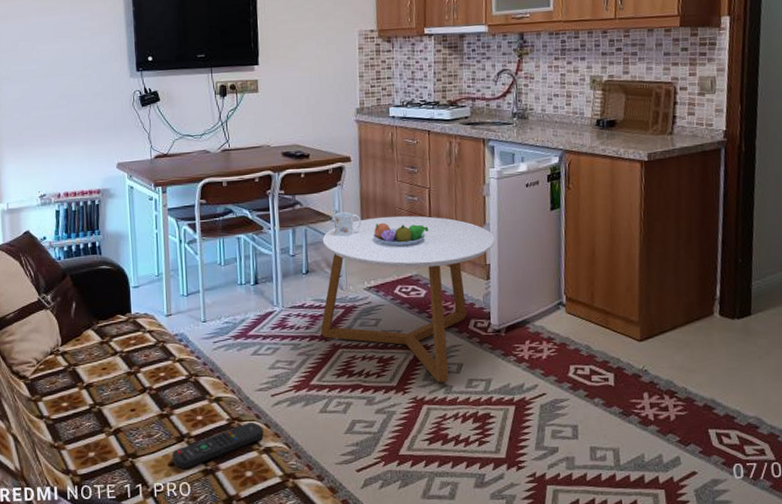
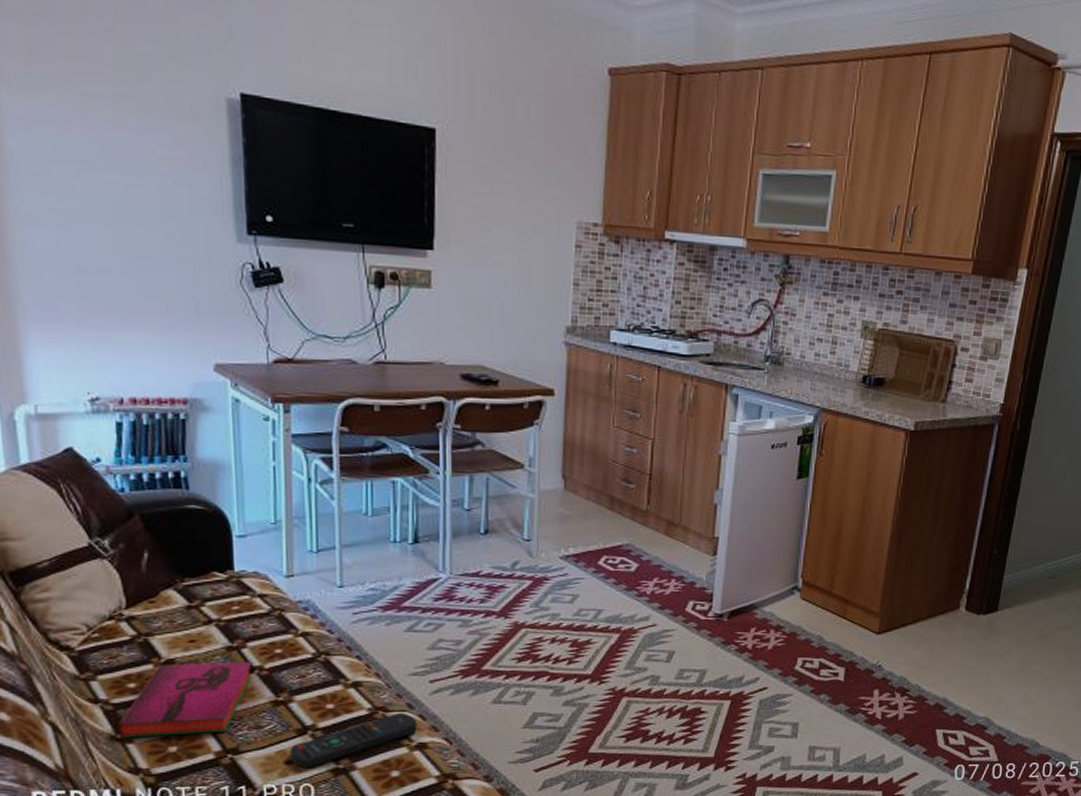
hardback book: none [55,383,145,446] -> present [117,661,252,738]
coffee table: present [321,215,495,382] -> none [500,469,728,672]
mug: present [334,211,362,237] -> none [526,459,563,492]
fruit bowl: present [373,223,429,247] -> none [577,477,648,509]

